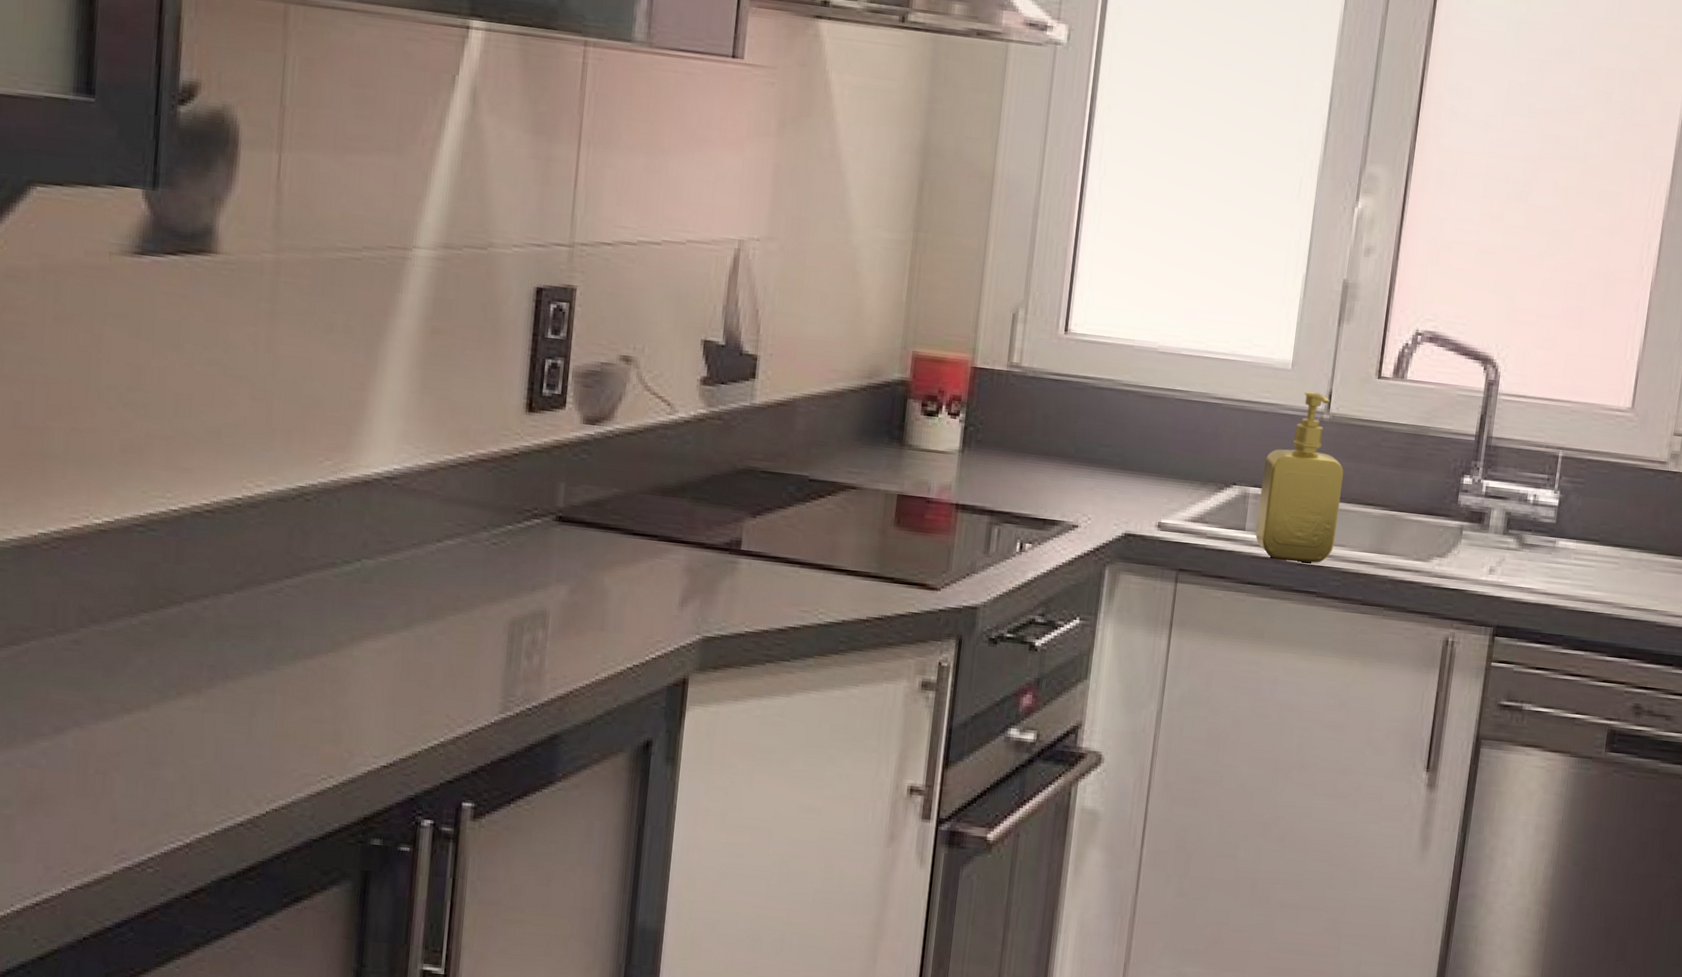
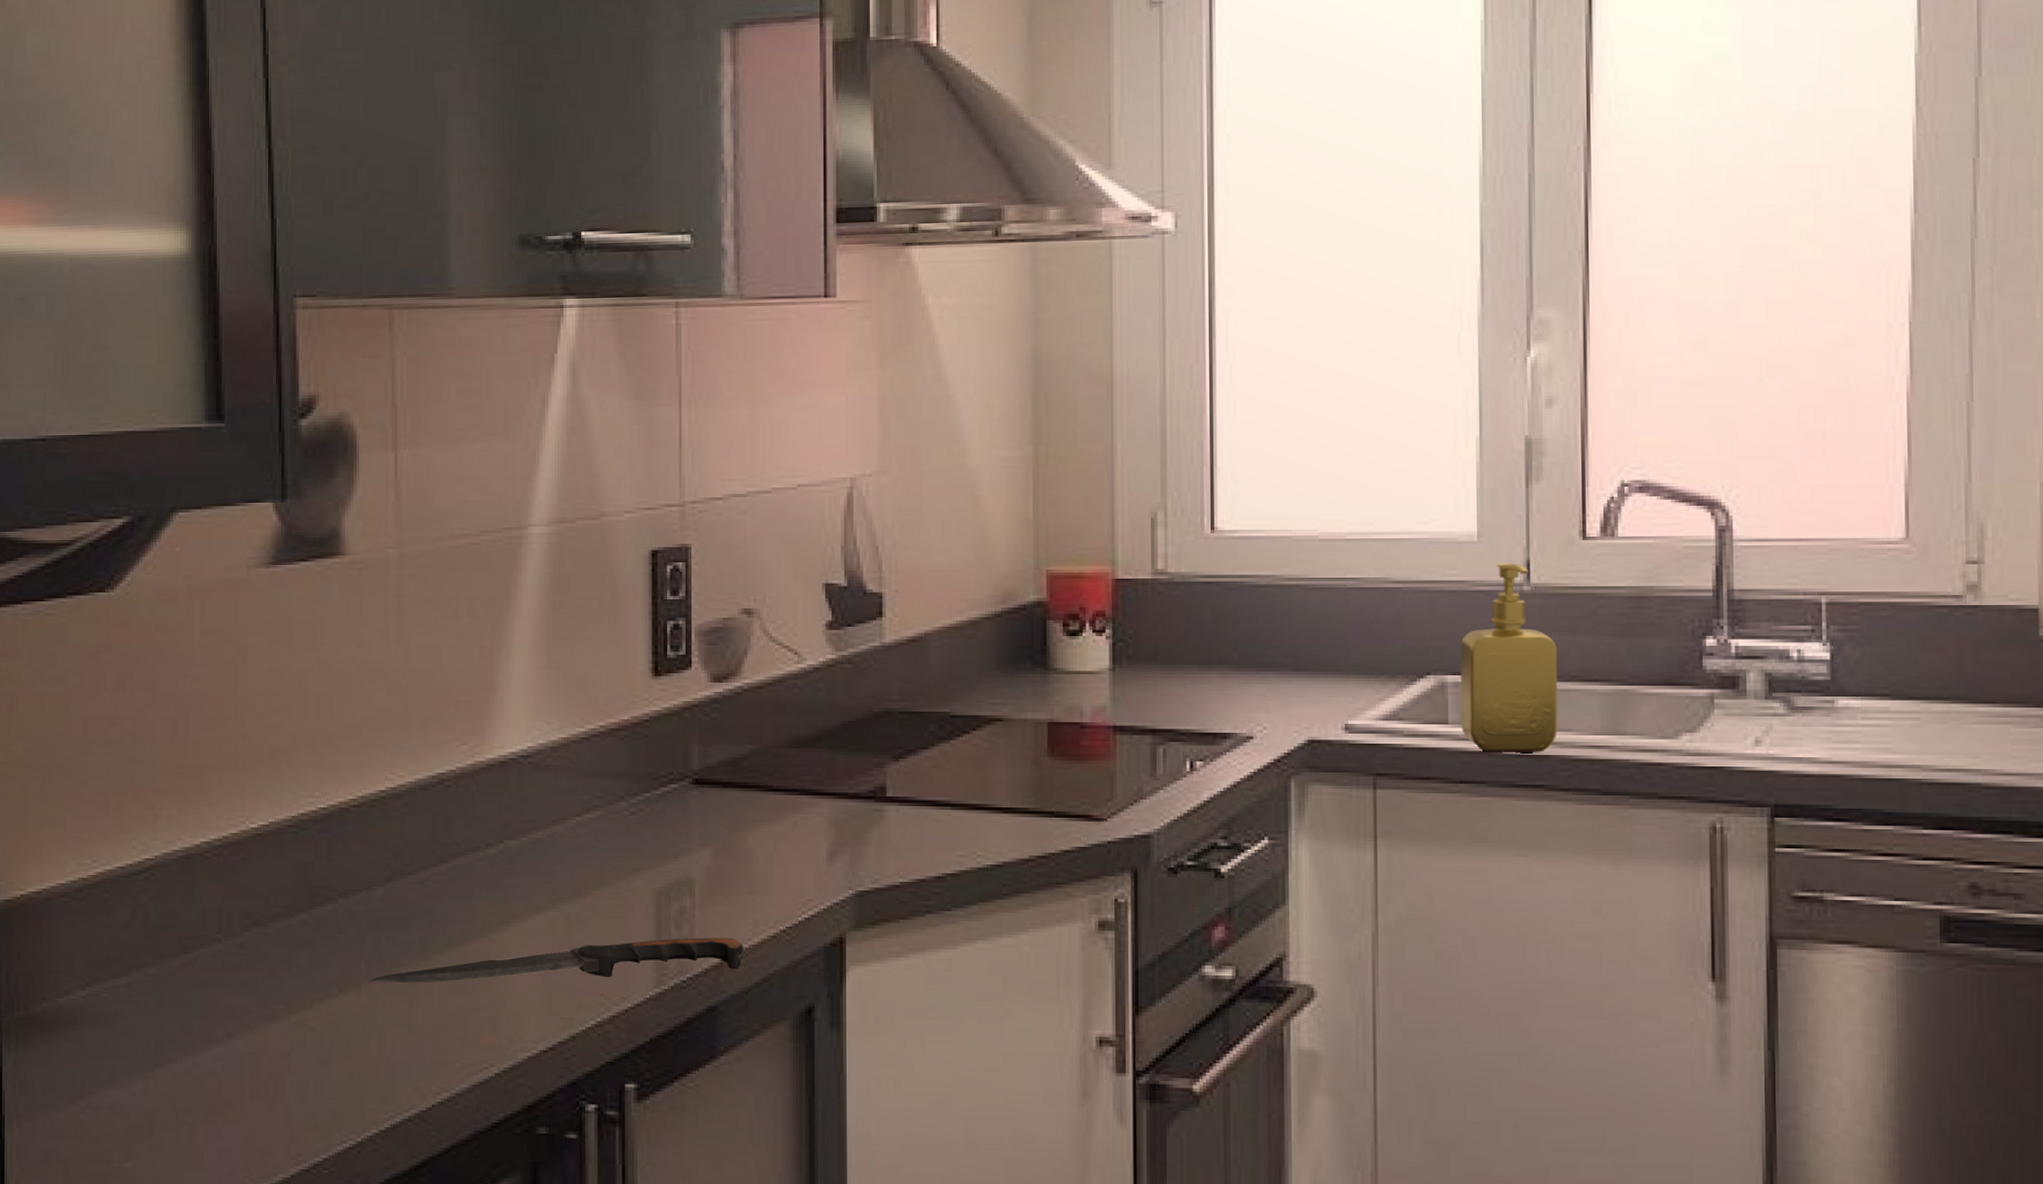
knife: none [211,667,591,702] -> present [370,937,745,983]

